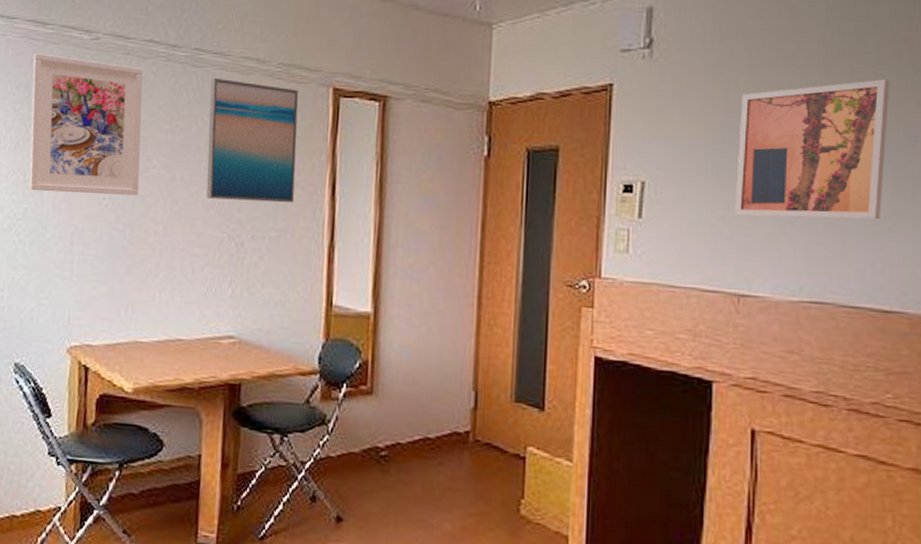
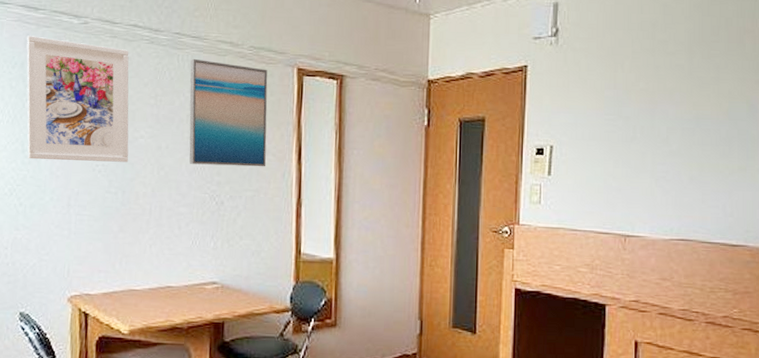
wall art: present [734,79,890,220] -> none [621,62,737,174]

